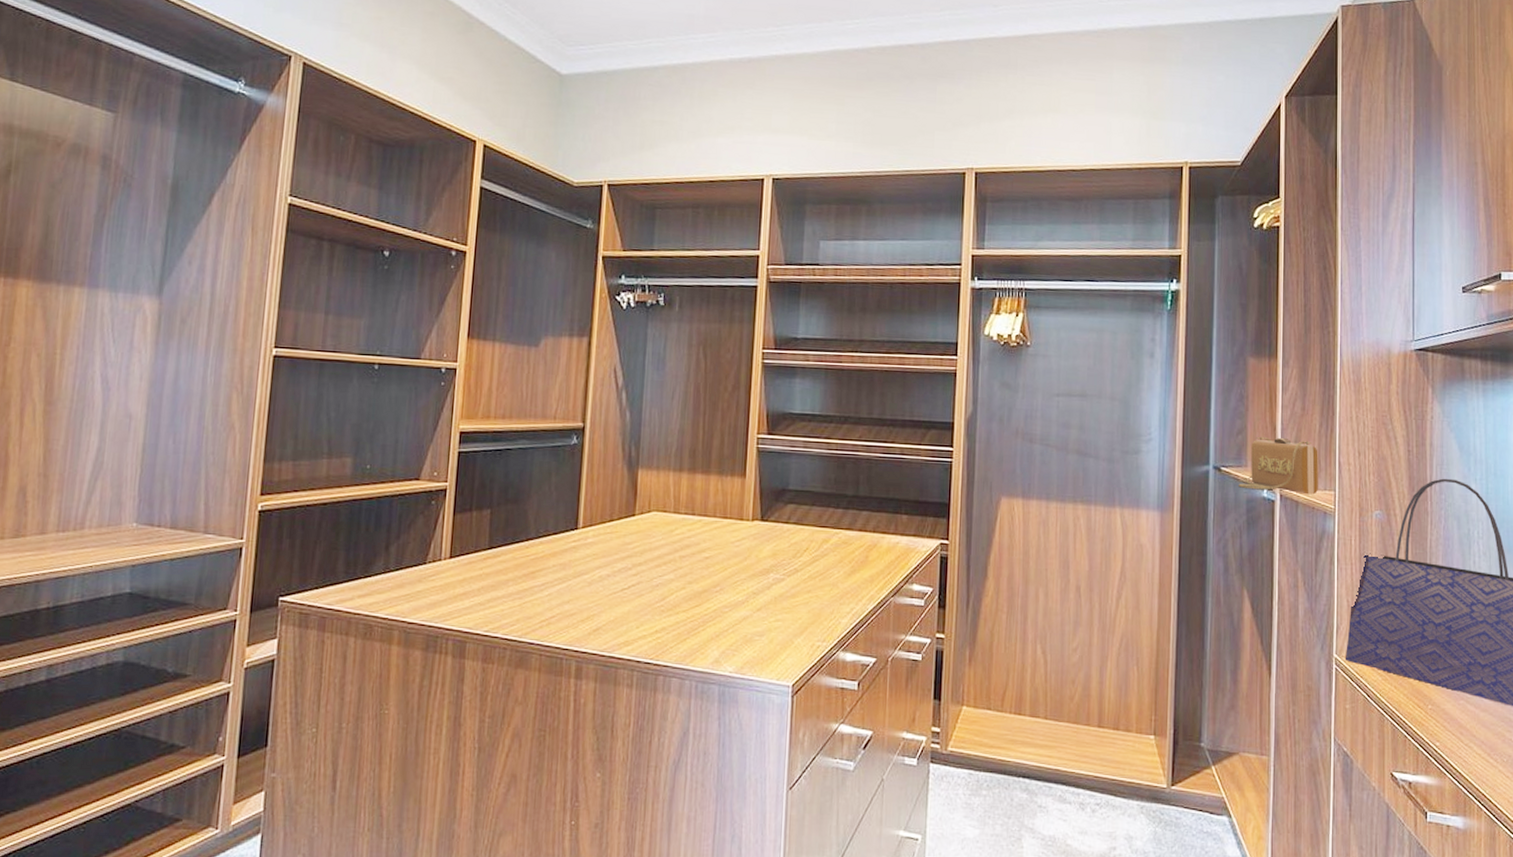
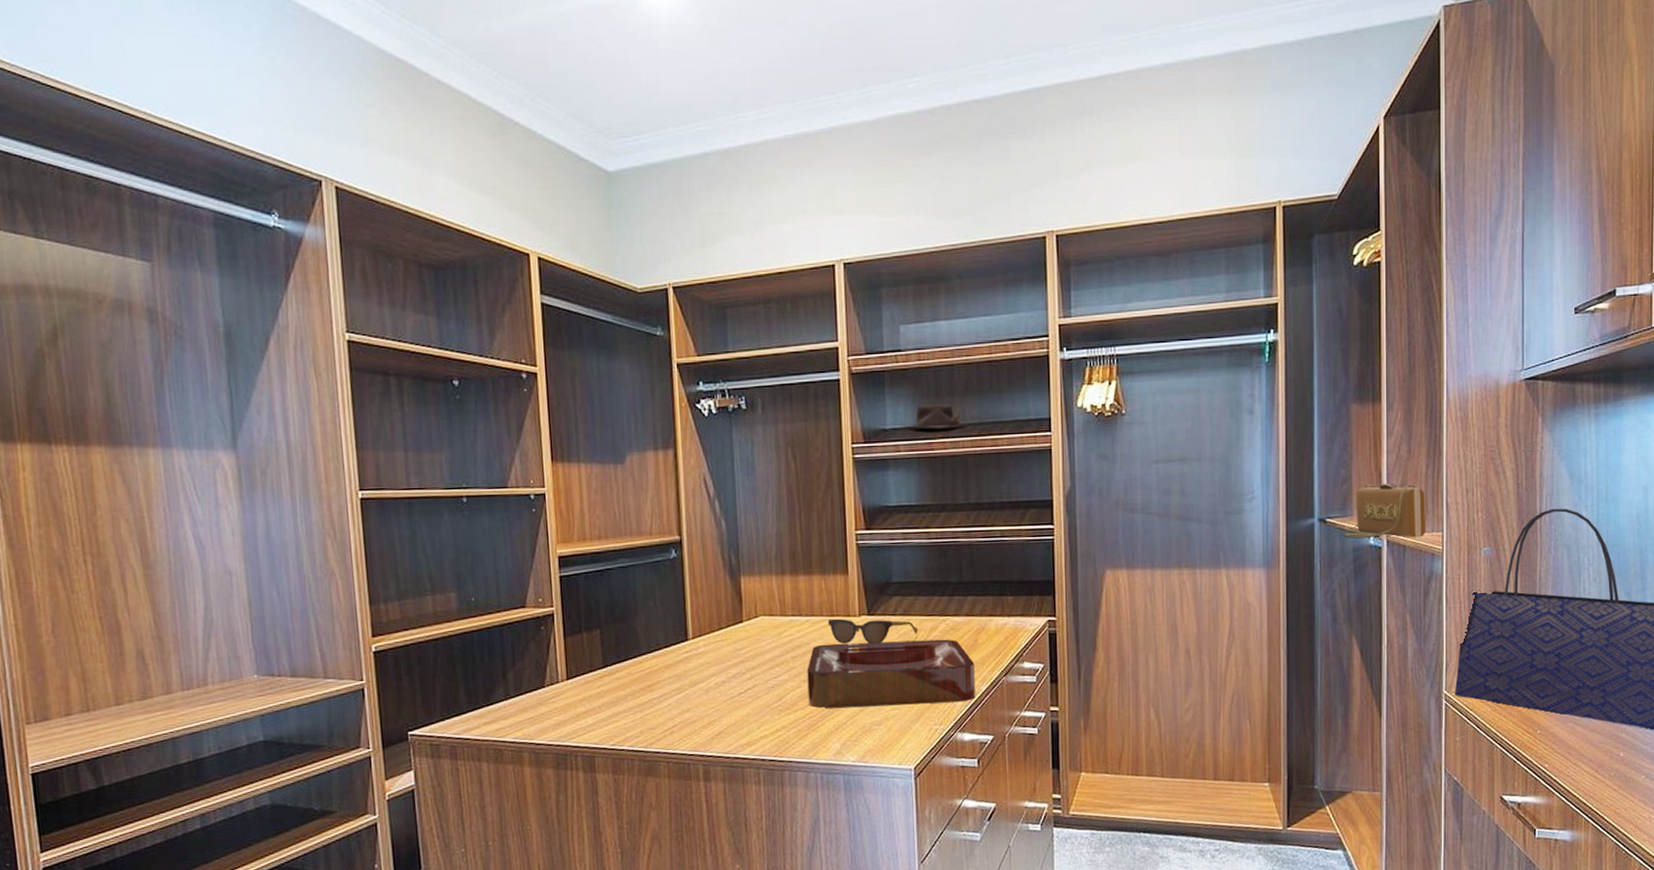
decorative tray: none [691,546,863,619] -> present [807,639,975,709]
sunglasses: none [720,521,809,551] -> present [828,618,918,644]
hat: none [813,317,878,347] -> present [902,403,969,434]

